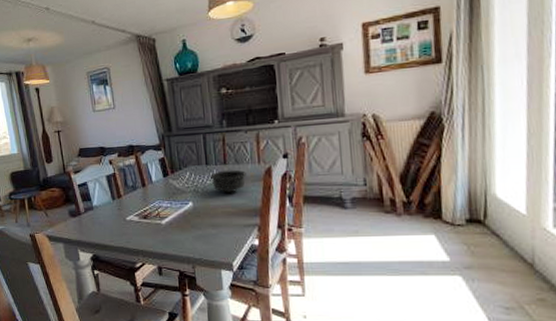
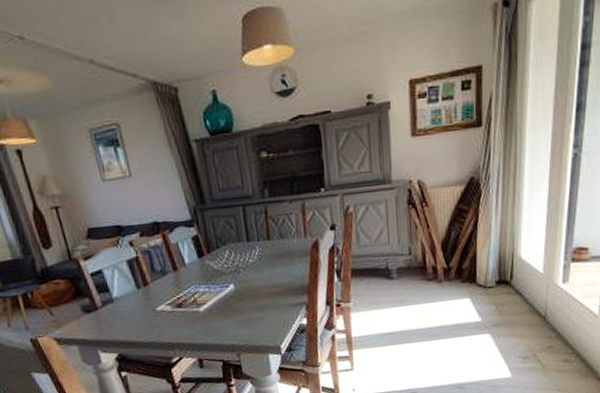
bowl: present [209,169,246,194] -> none [251,245,292,272]

